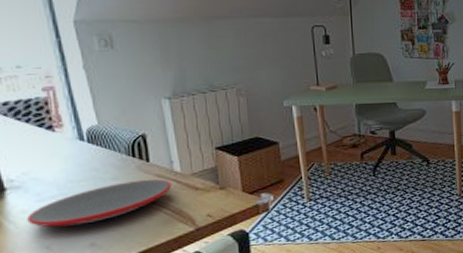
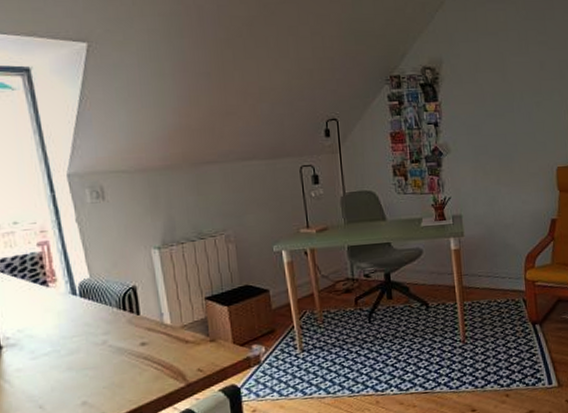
plate: present [27,179,172,228] -> none [22,333,163,386]

